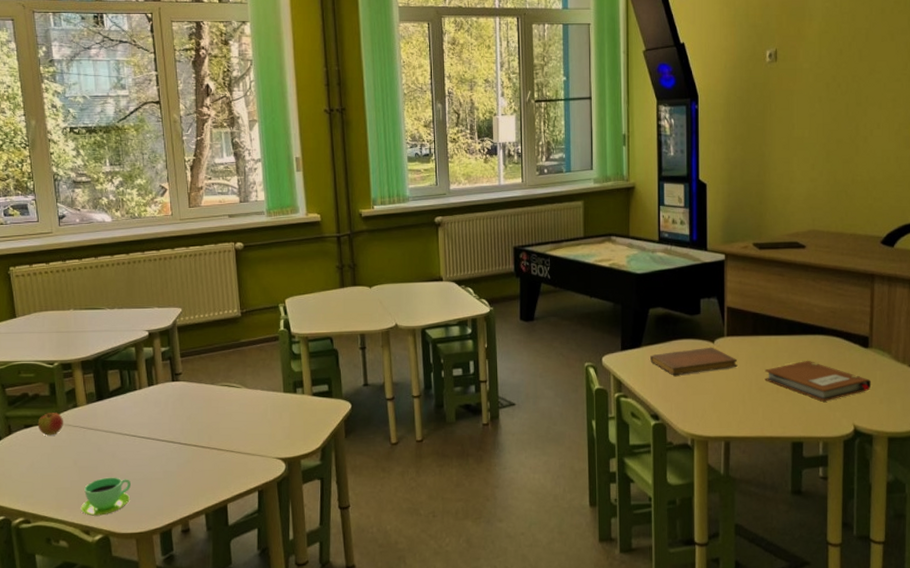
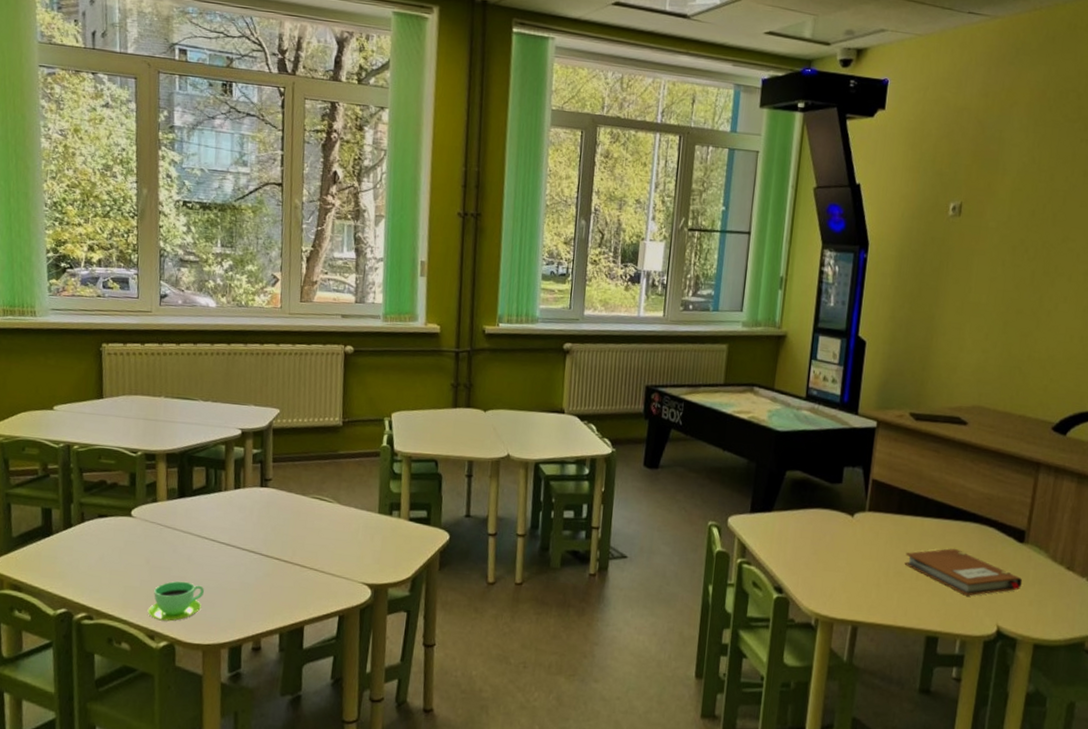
apple: present [37,411,63,436] -> none [112,501,140,529]
notebook: present [650,347,738,376] -> none [780,520,877,548]

